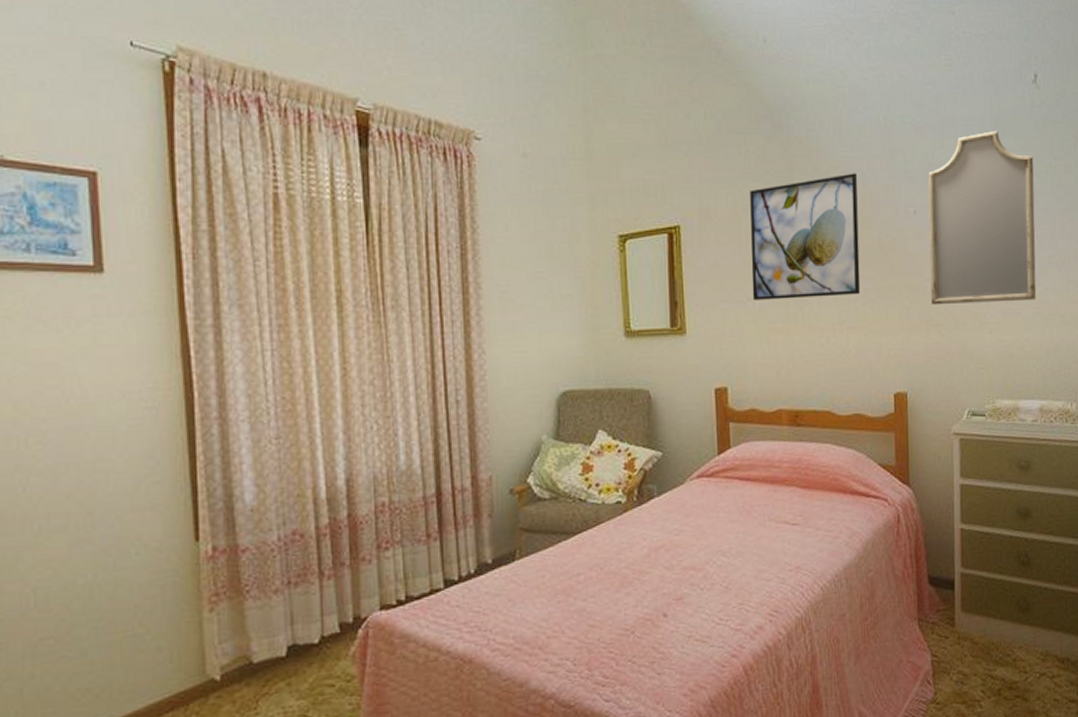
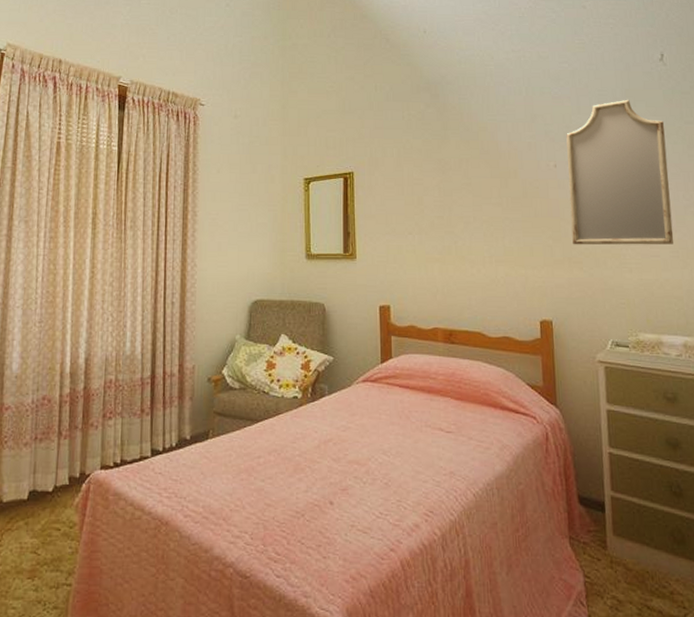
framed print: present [750,173,861,300] -> none [411,133,508,234]

